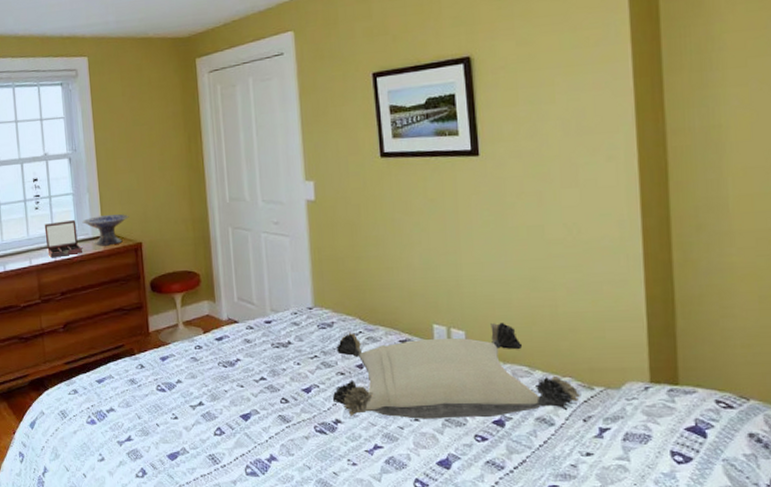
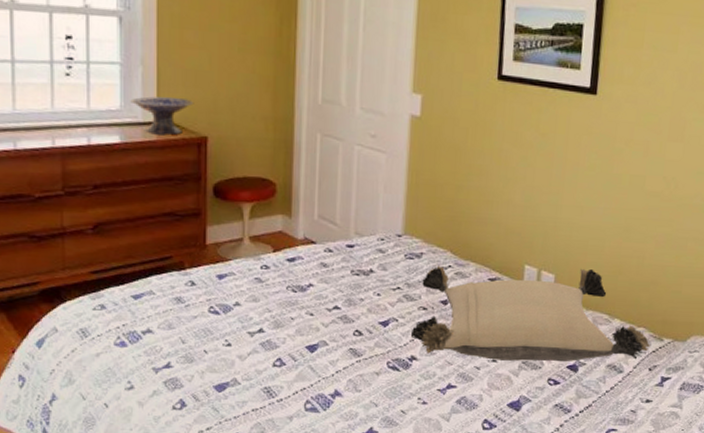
jewelry box: present [44,219,82,258] -> none [77,95,127,142]

